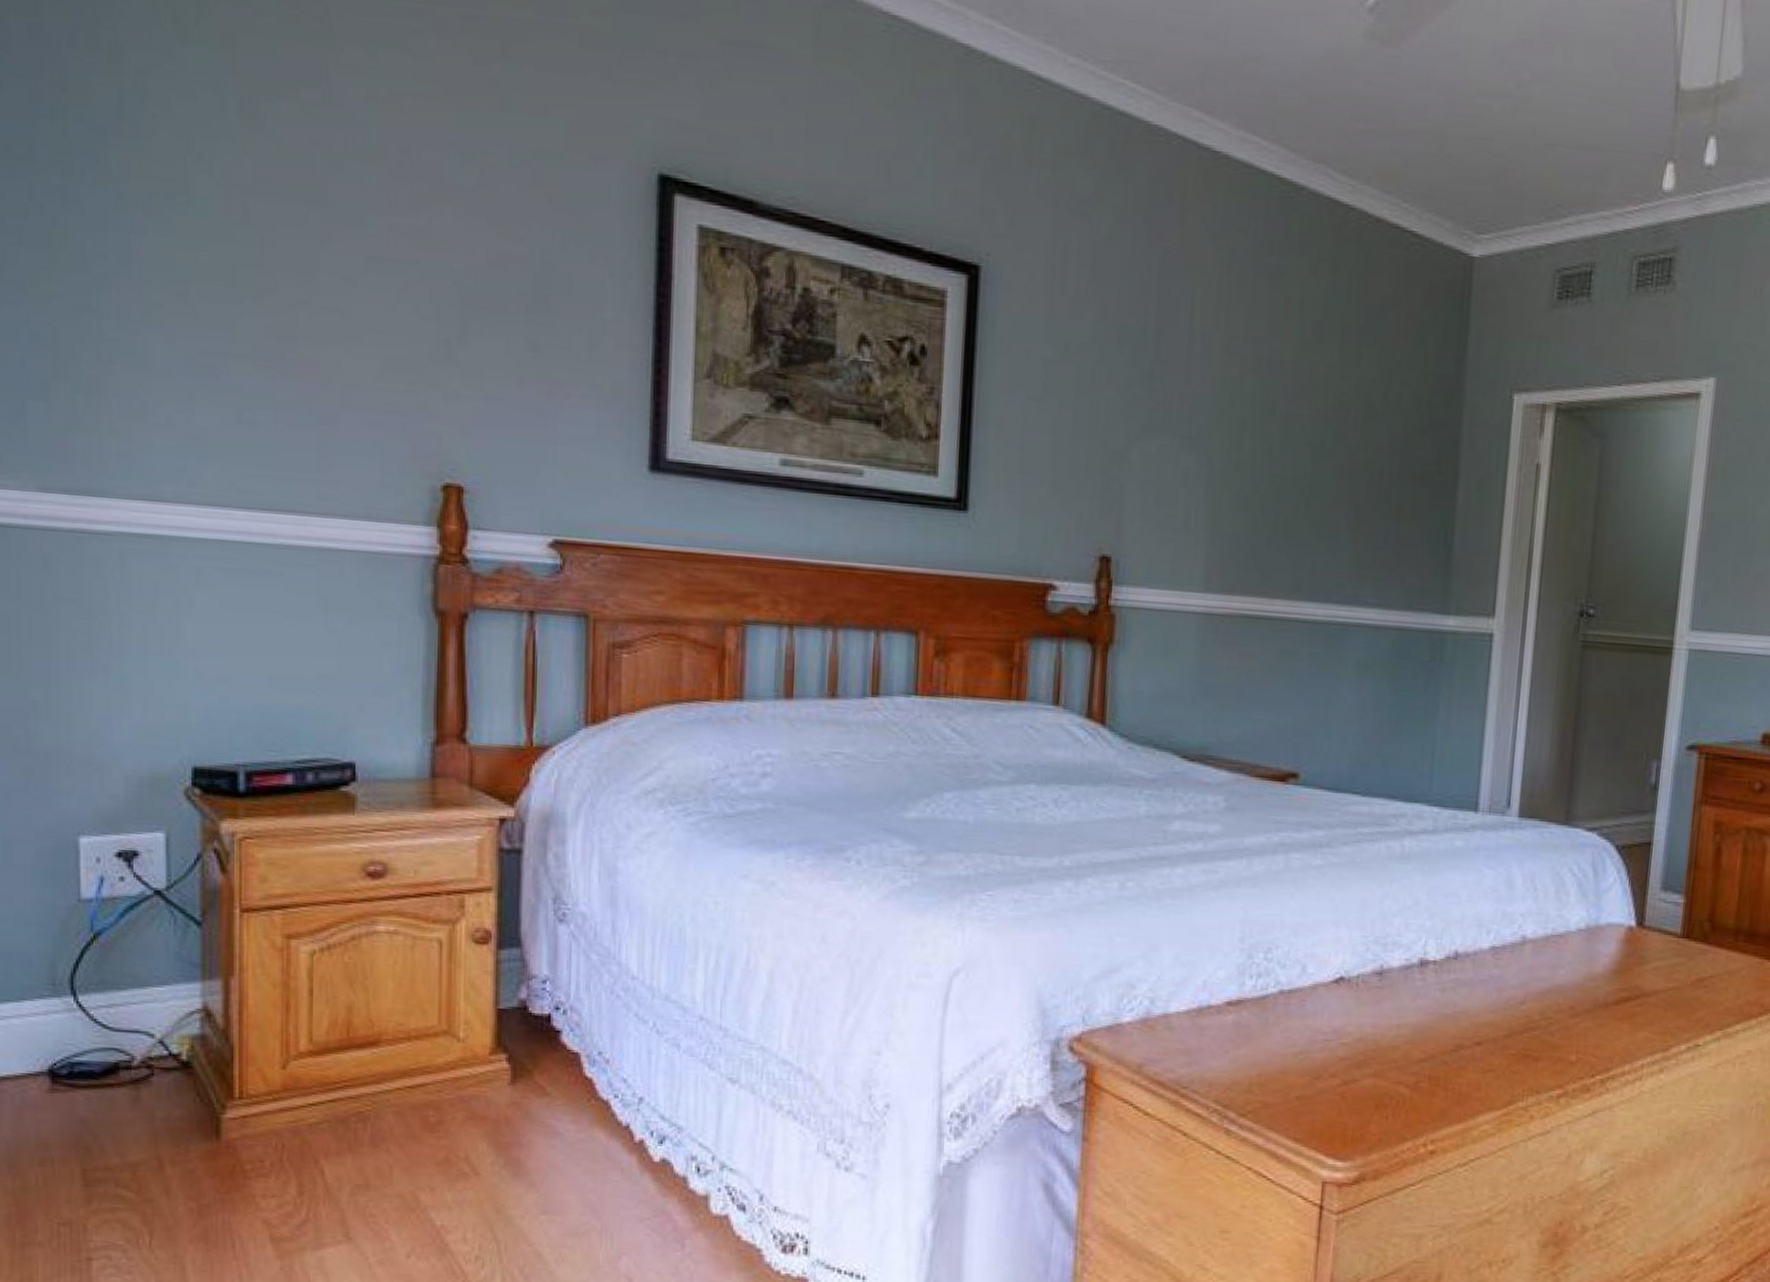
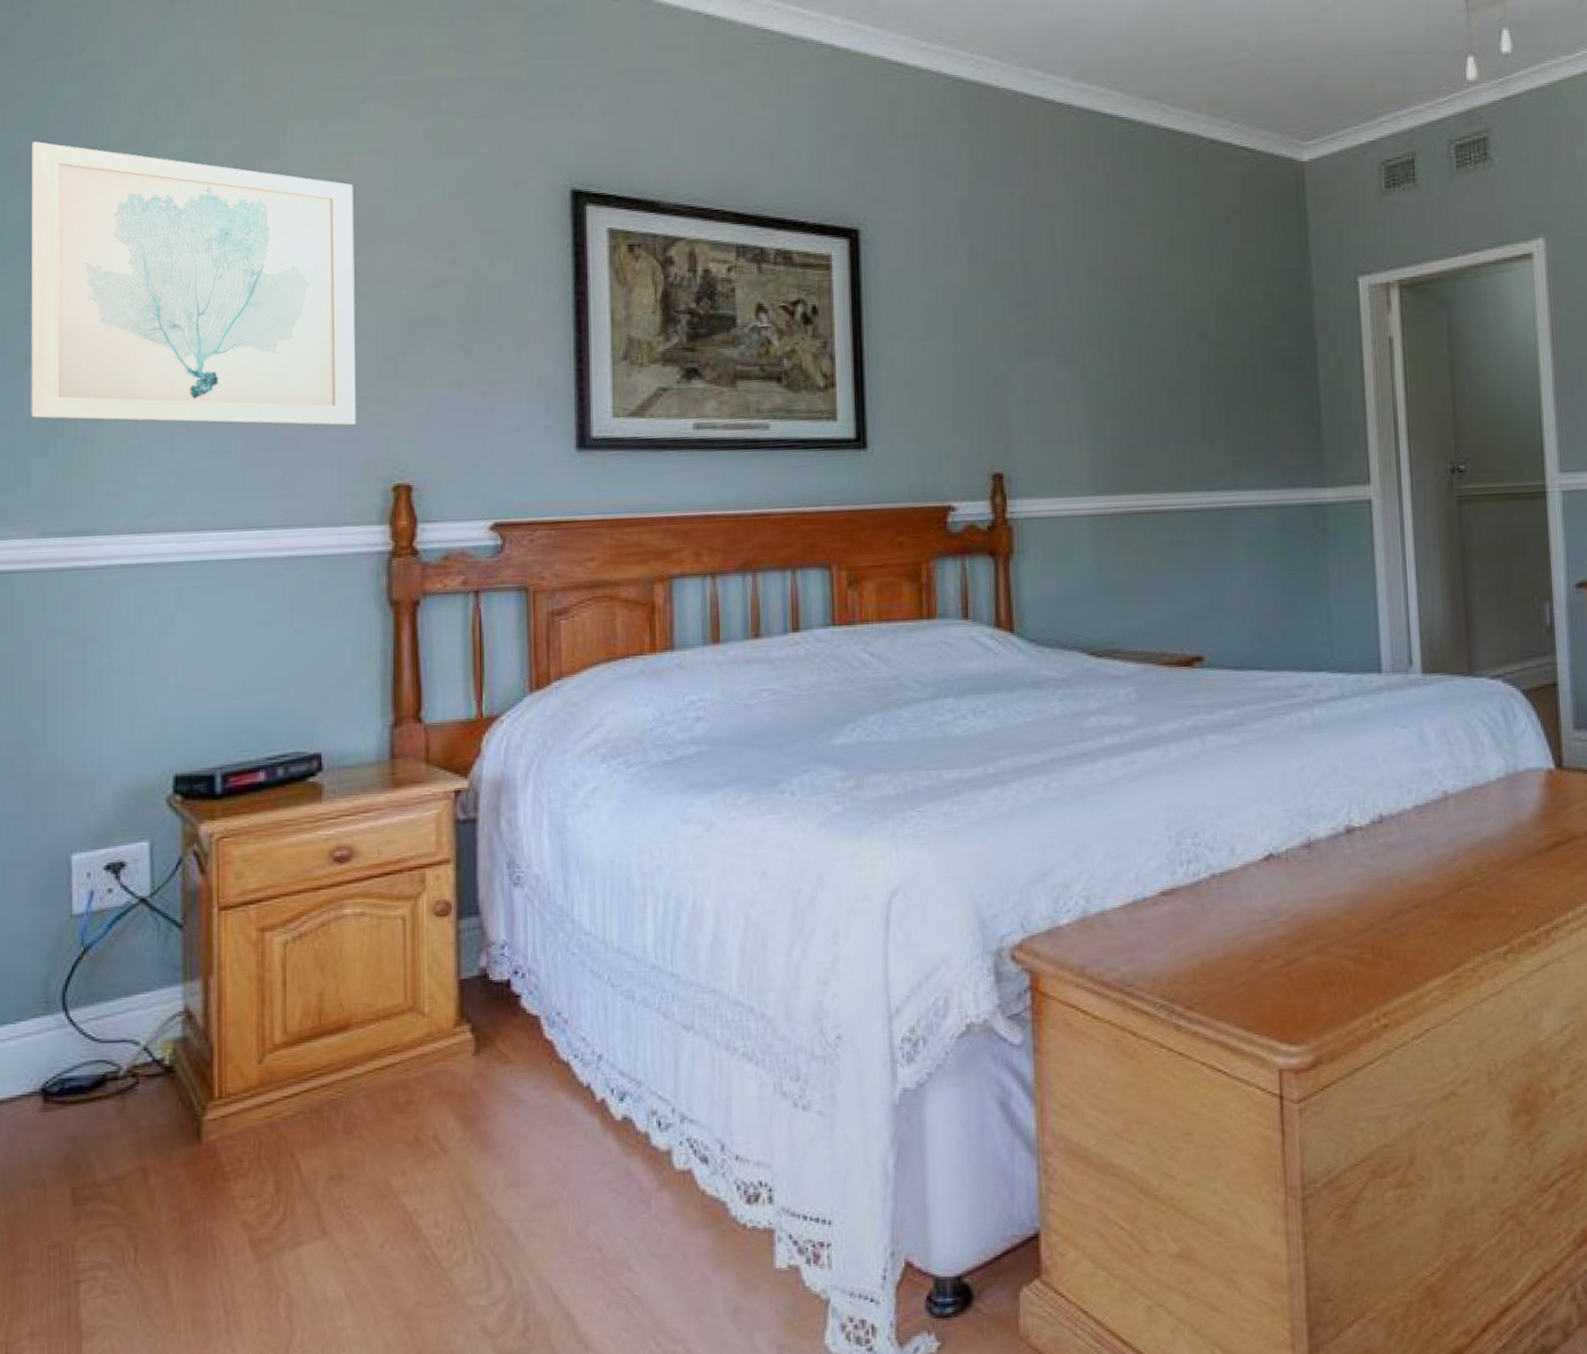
wall art: none [24,25,406,411] -> present [31,141,356,425]

